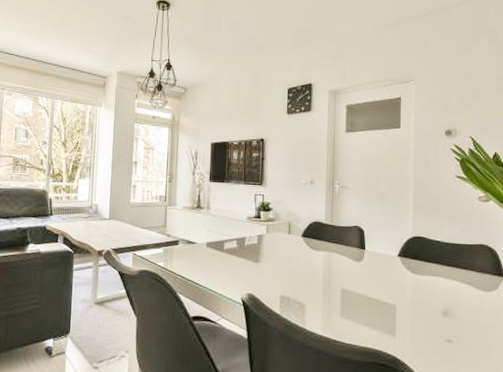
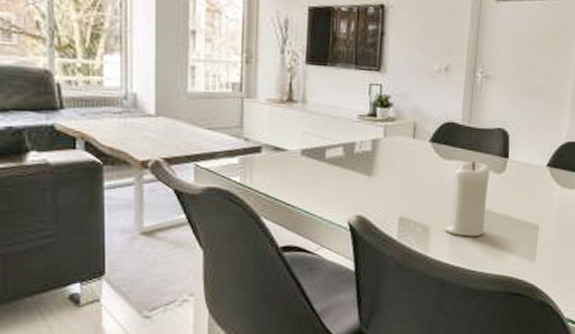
candle: none [317,252,351,314] -> present [444,161,491,237]

